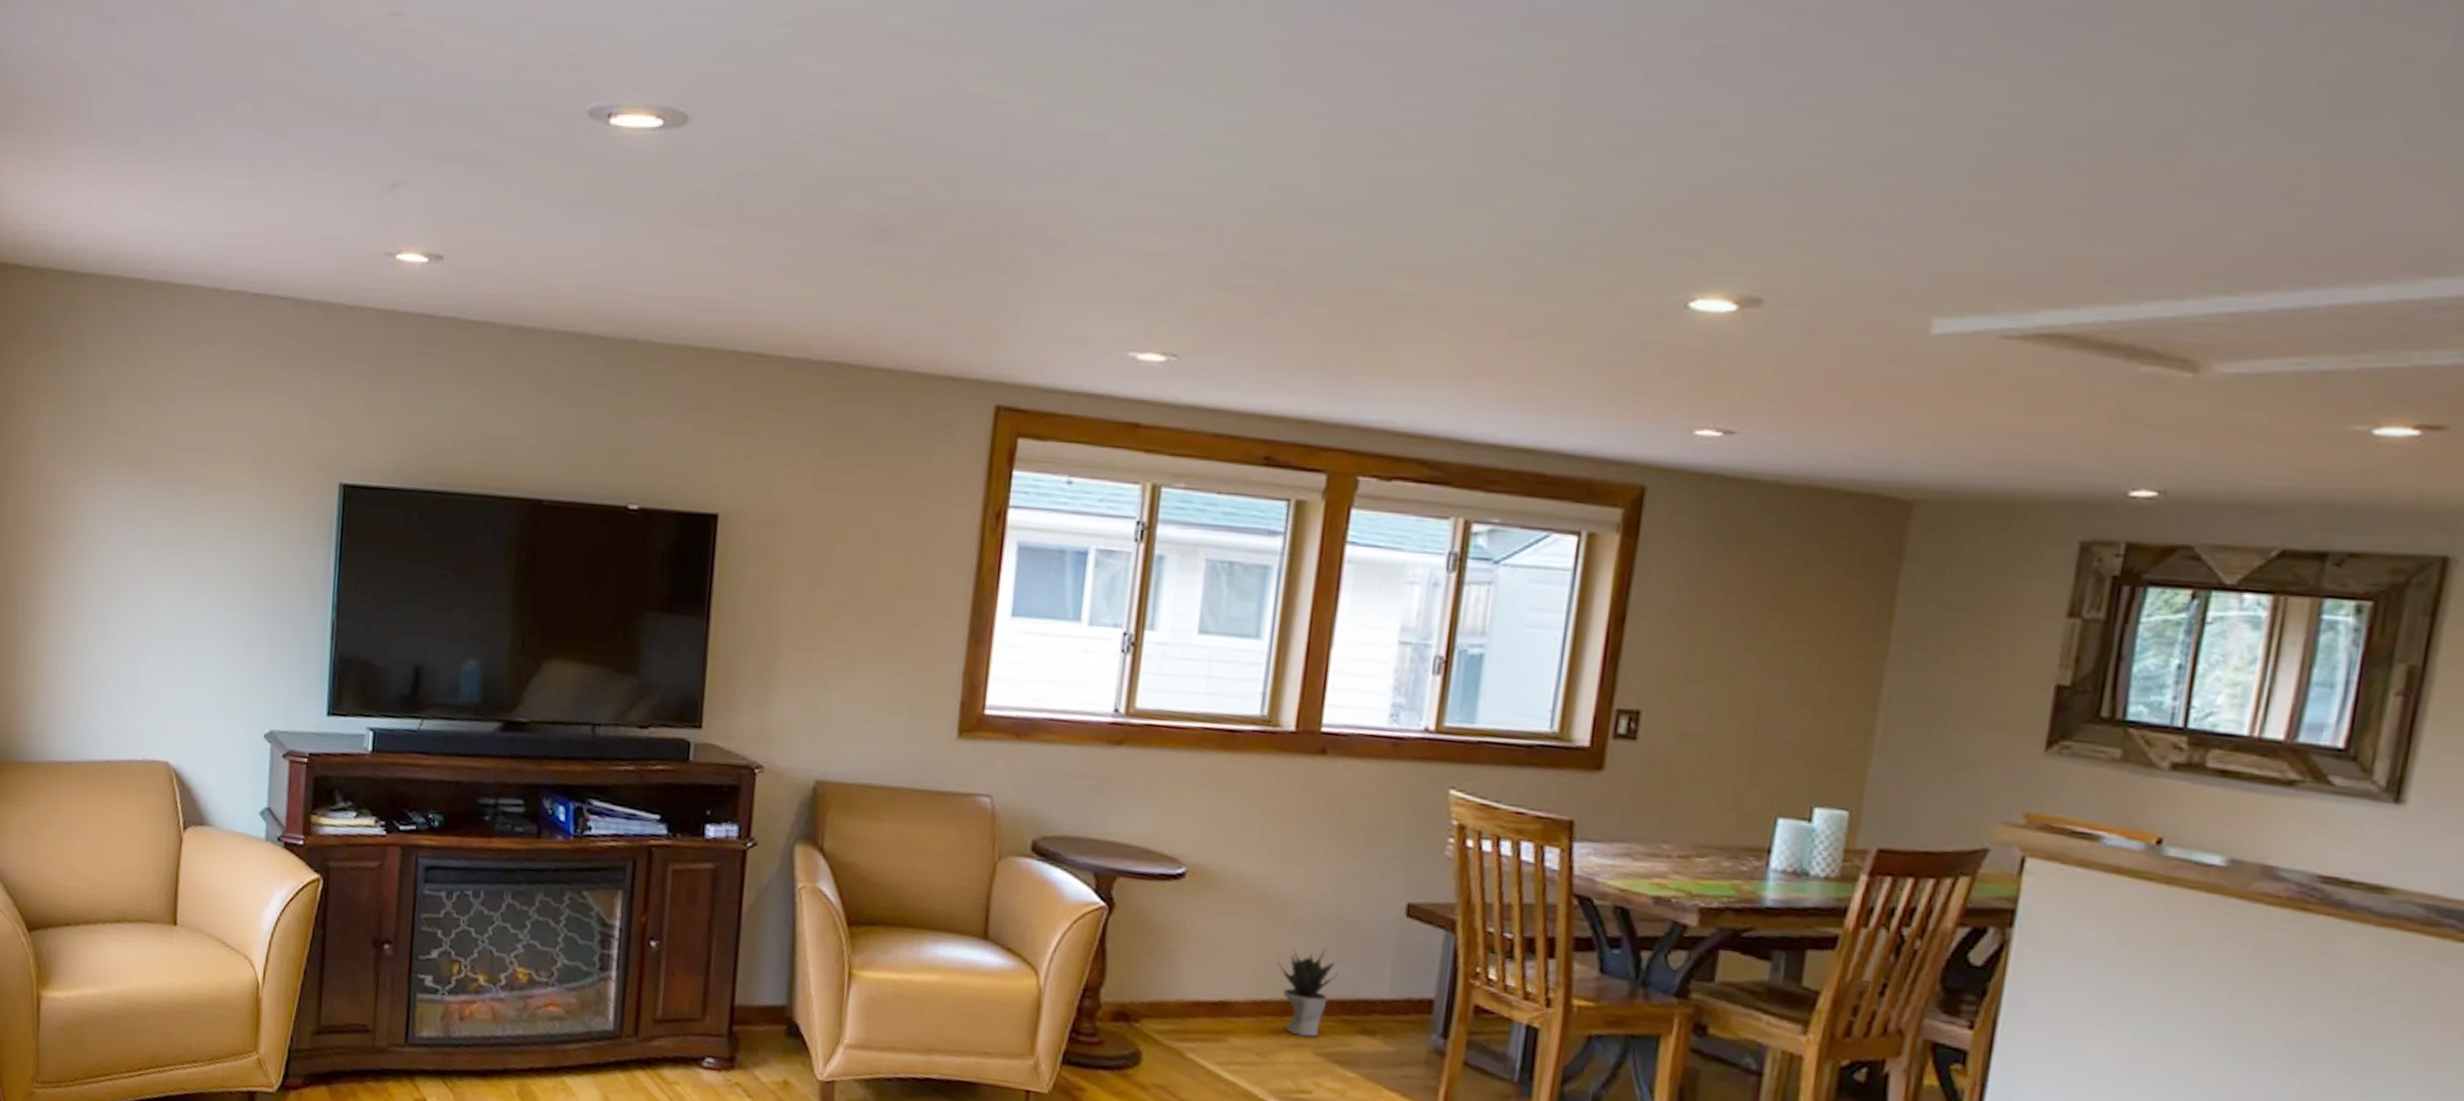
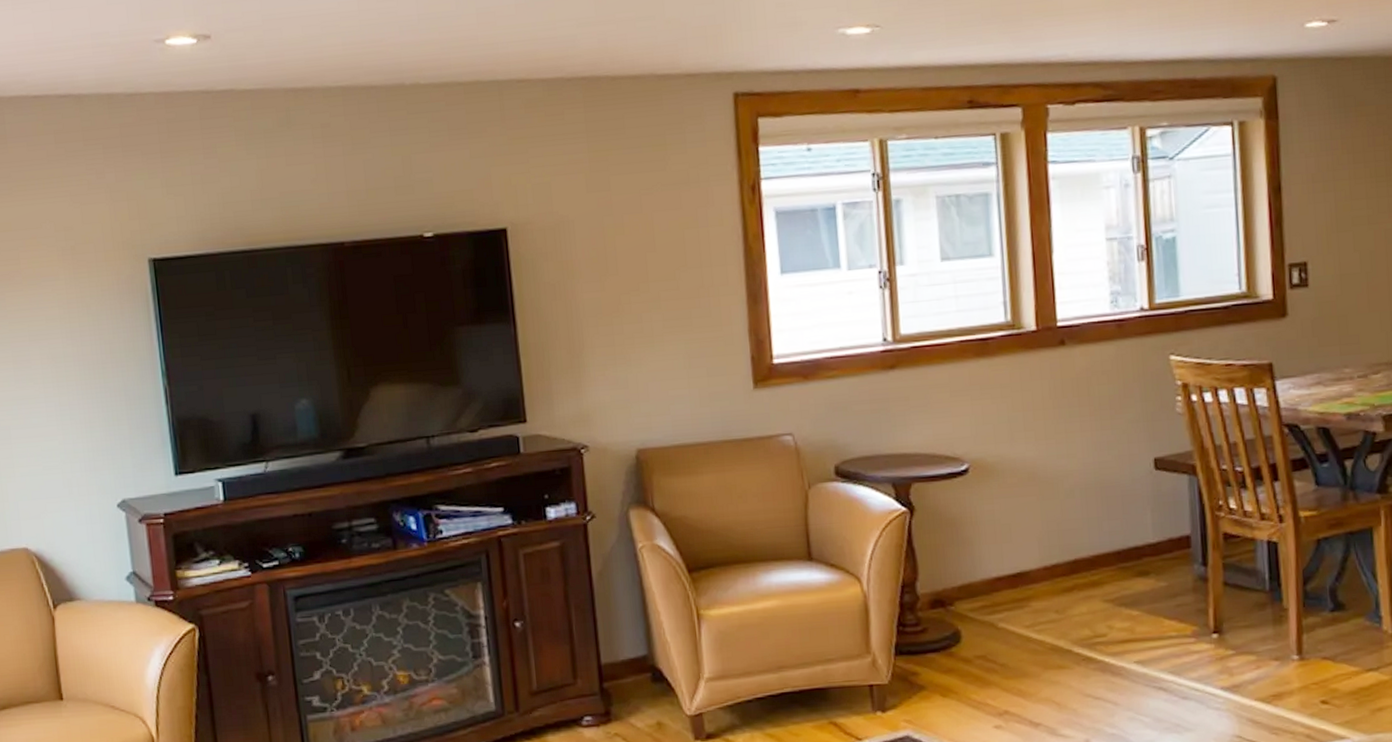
potted plant: present [1276,948,1339,1037] -> none [1057,509,1110,589]

